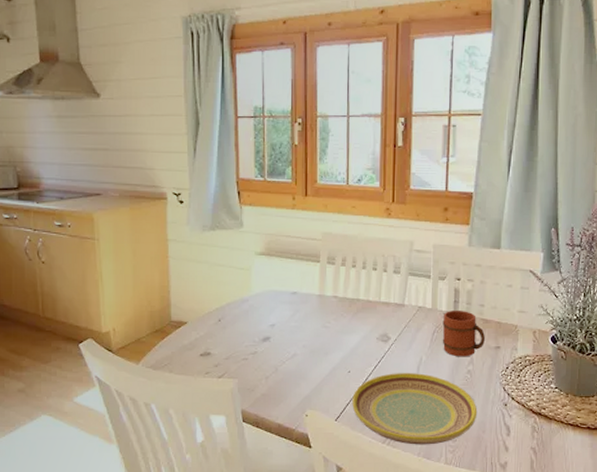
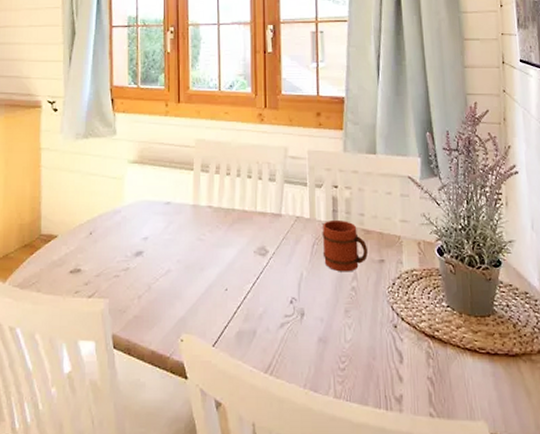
plate: present [352,373,478,445] -> none [230,291,366,375]

